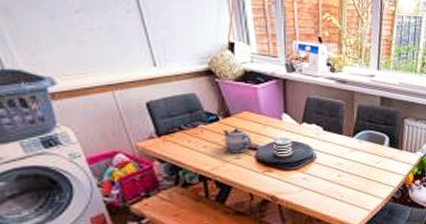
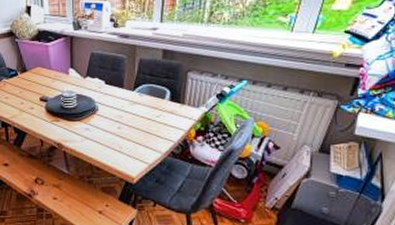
teapot: present [223,128,252,152] -> none [21,81,43,103]

